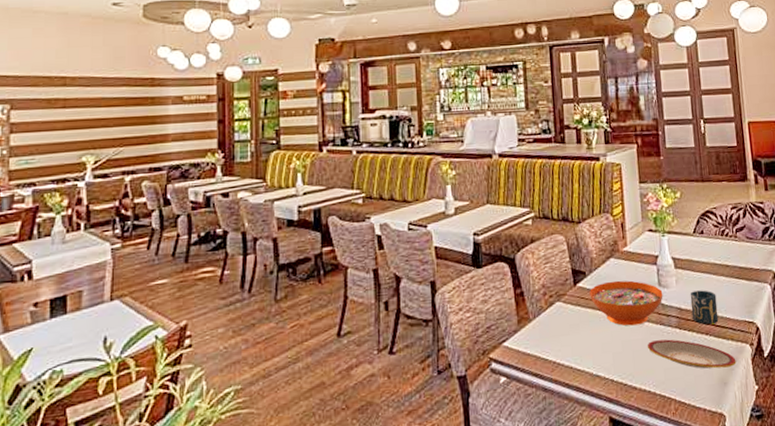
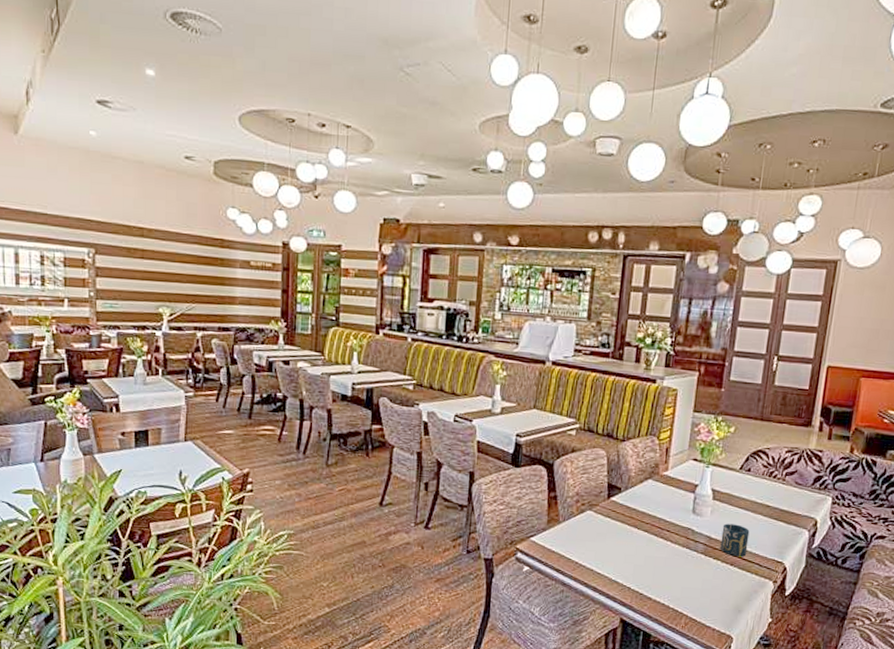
decorative bowl: present [590,280,663,326] -> none [621,500,696,545]
plate: present [647,339,736,369] -> none [669,561,756,598]

